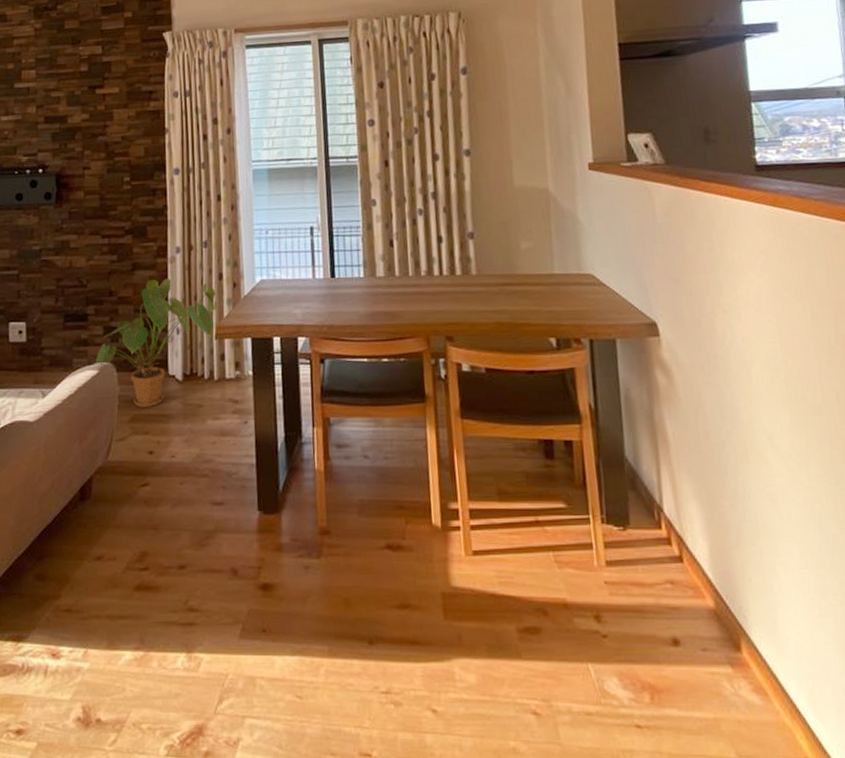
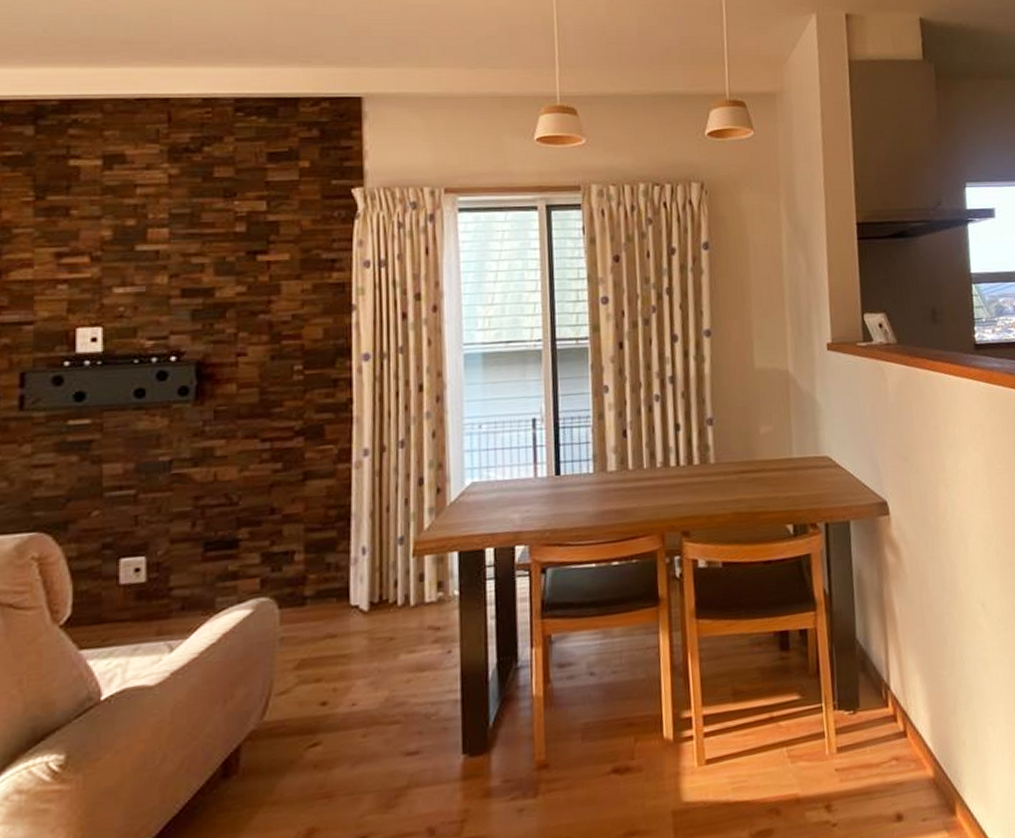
house plant: present [96,278,215,407] -> none [249,487,414,650]

